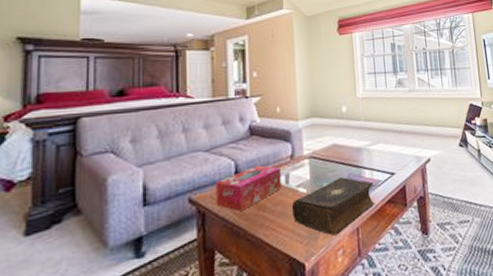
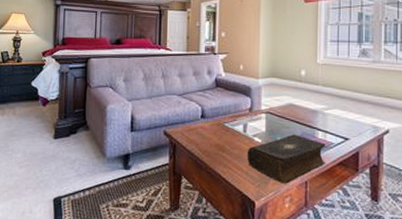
tissue box: present [216,165,281,211] -> none [185,113,240,148]

